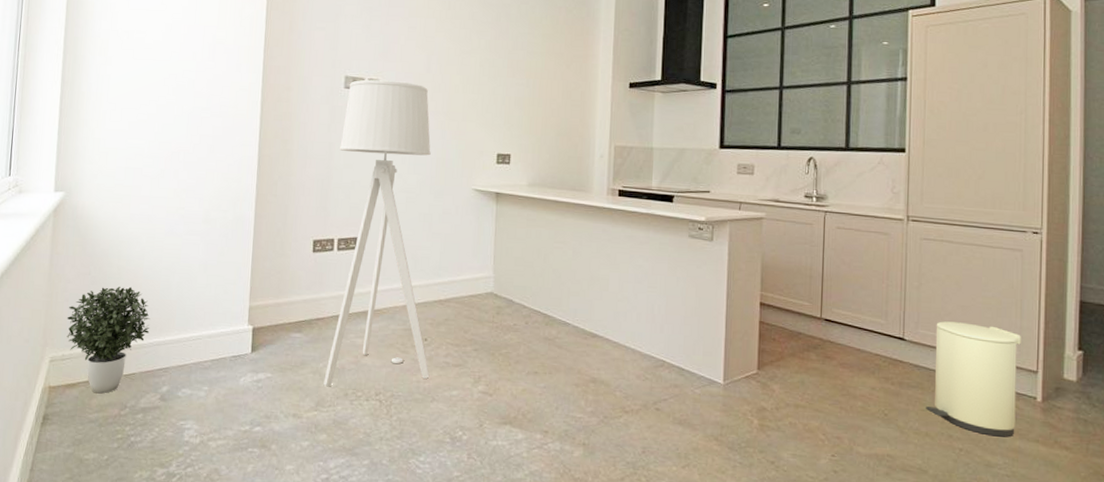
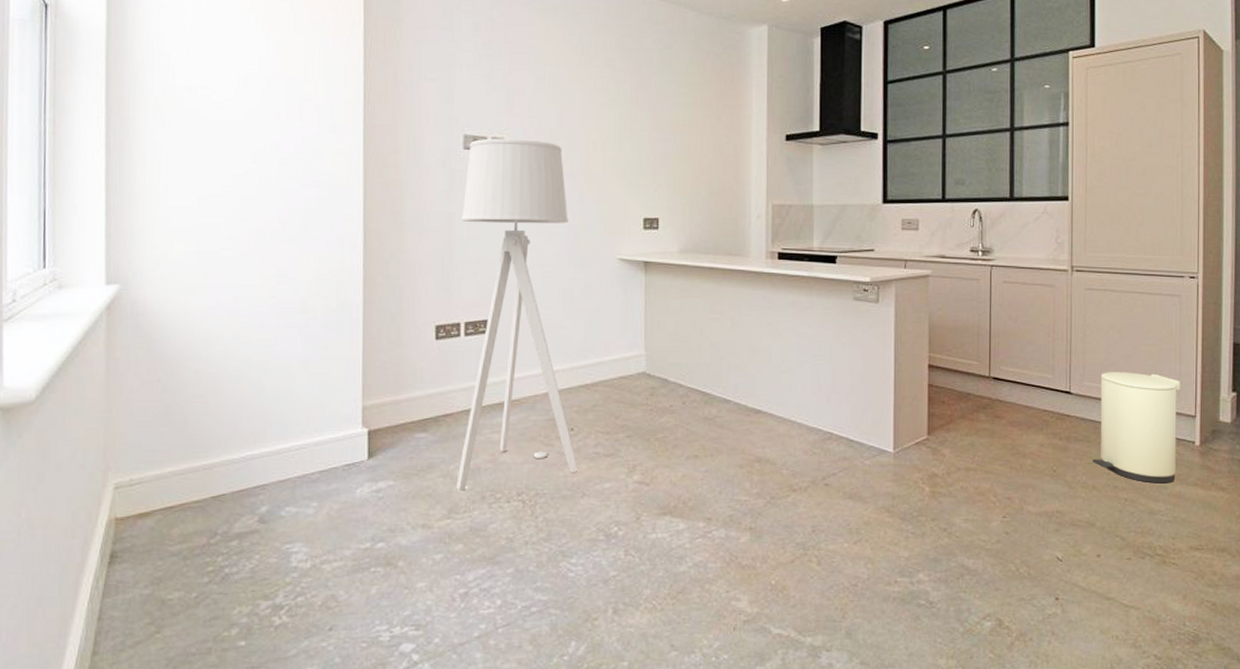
potted plant: present [67,286,151,394] -> none [133,393,241,522]

